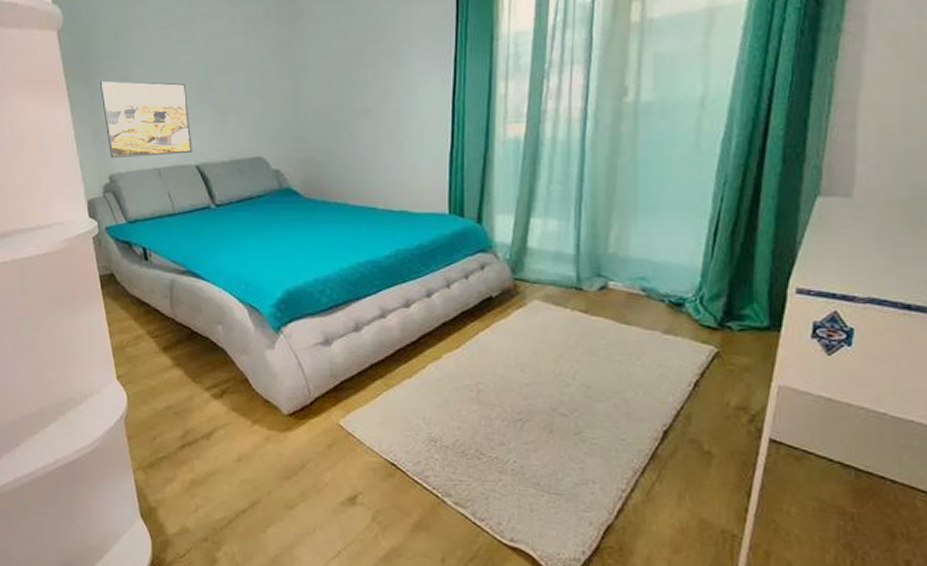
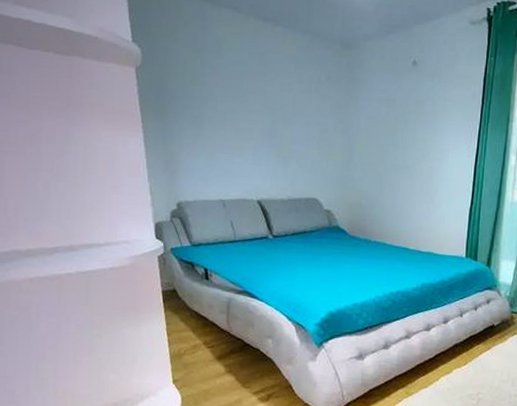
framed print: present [99,80,192,159] -> none [173,117,256,190]

